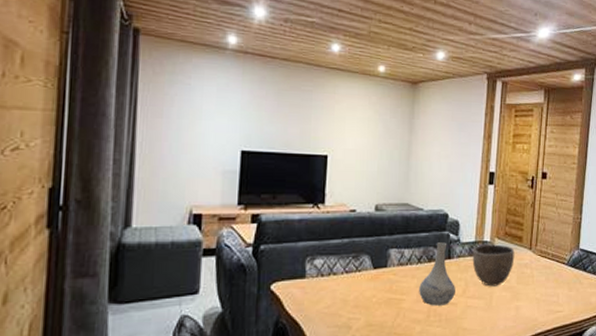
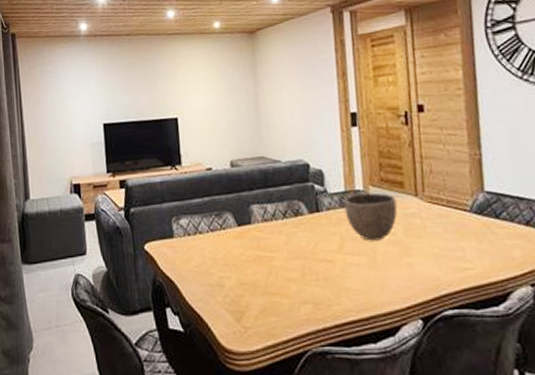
vase: present [419,242,455,306] -> none [288,194,331,264]

